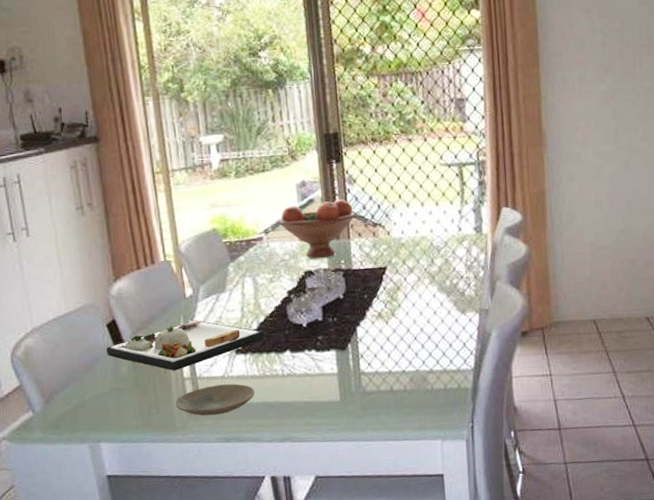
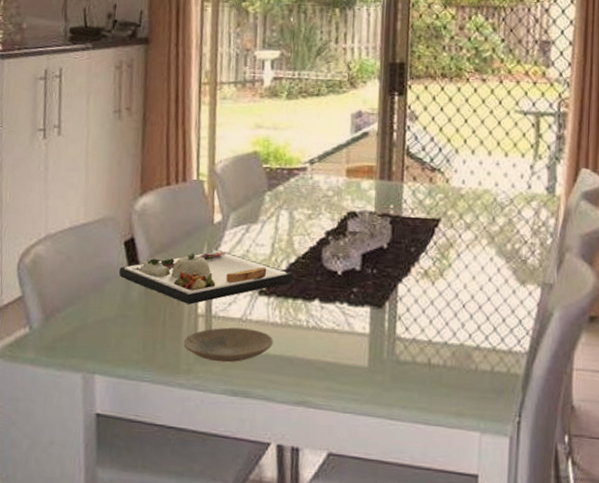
fruit bowl: present [278,198,356,259] -> none [326,135,413,200]

